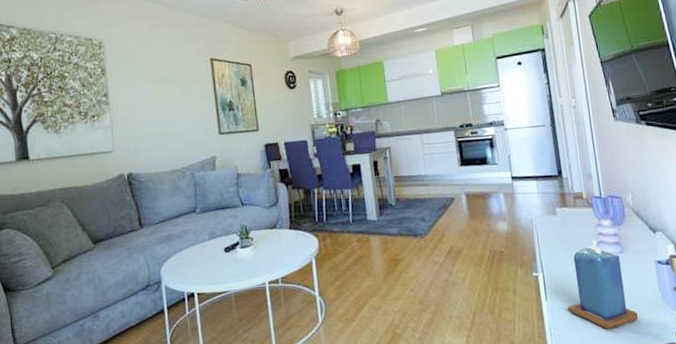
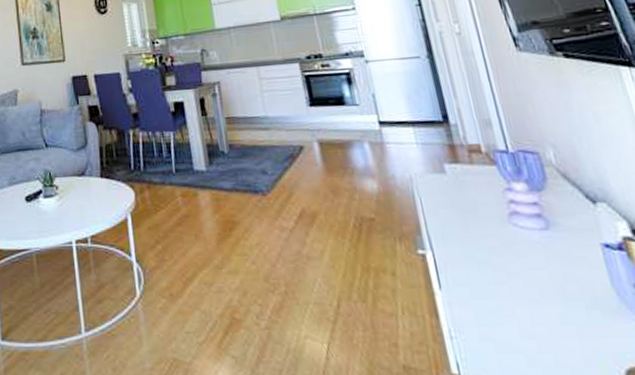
candle: present [568,240,638,330] -> none [472,209,583,338]

